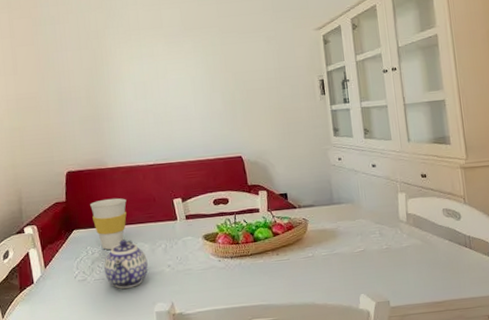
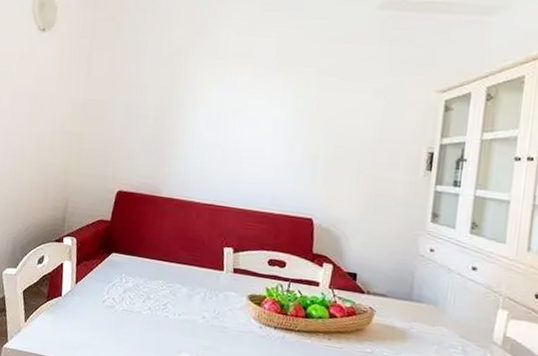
cup: present [90,198,127,250] -> none [134,228,173,283]
teapot: present [104,239,148,289] -> none [134,276,182,329]

